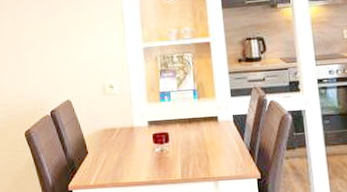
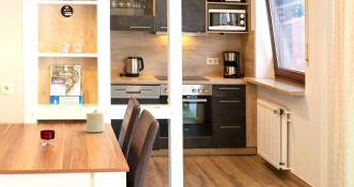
candle: none [202,103,226,133] -> present [86,108,104,132]

